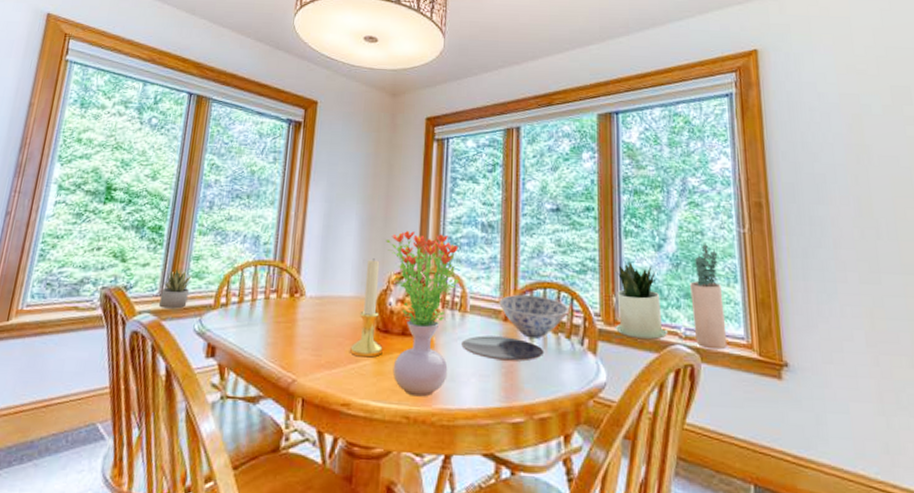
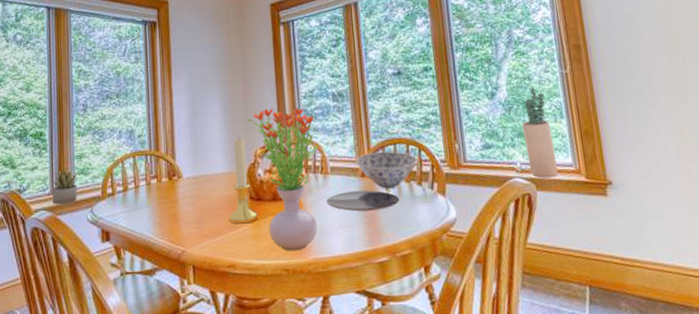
planter: present [616,263,669,340] -> none [457,112,507,178]

